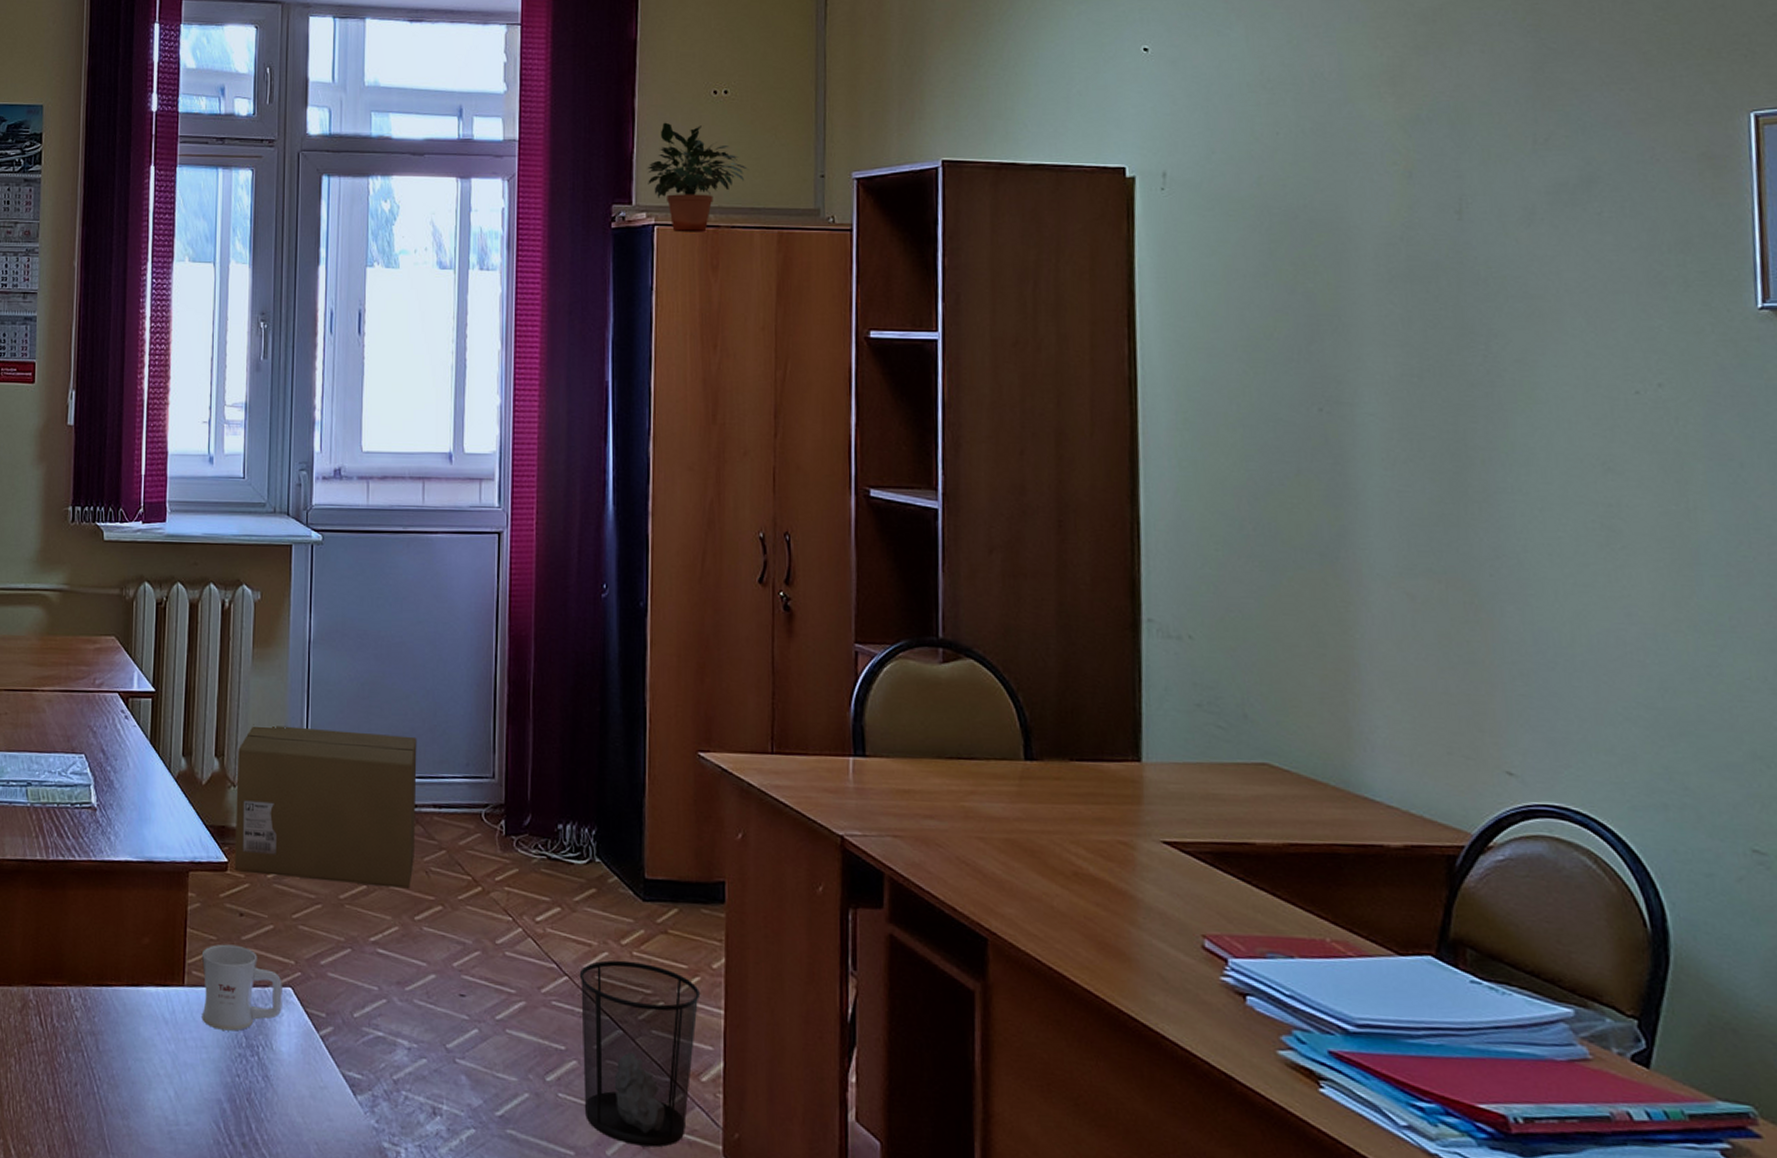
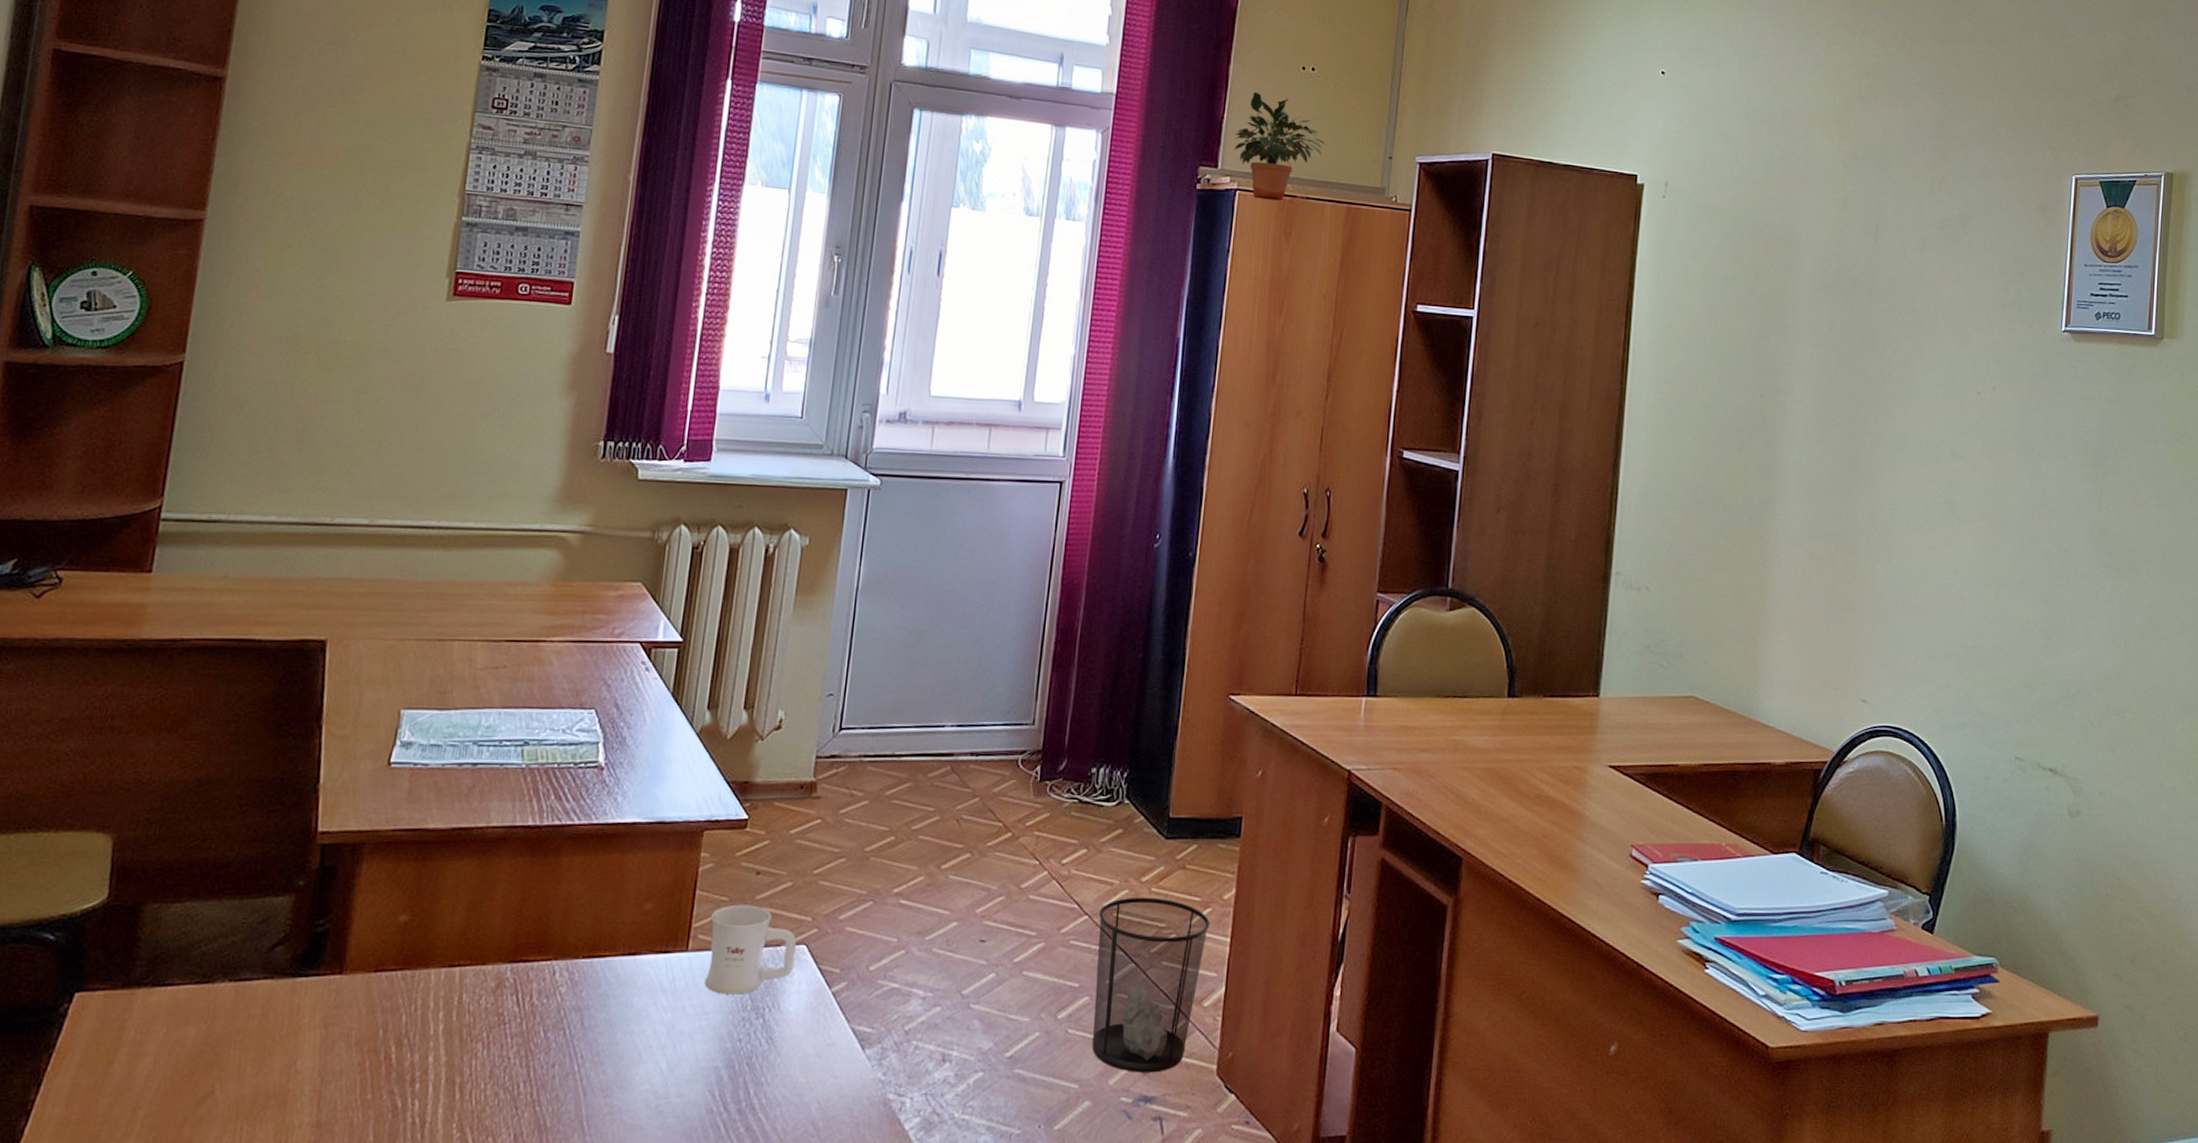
box: present [234,724,417,889] -> none [754,675,960,838]

